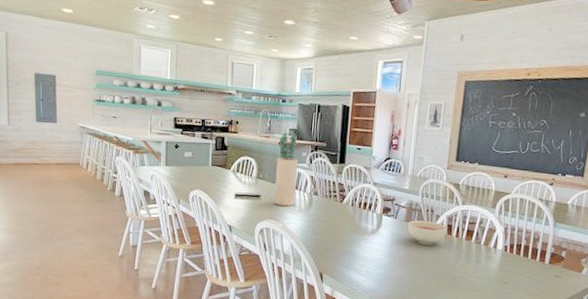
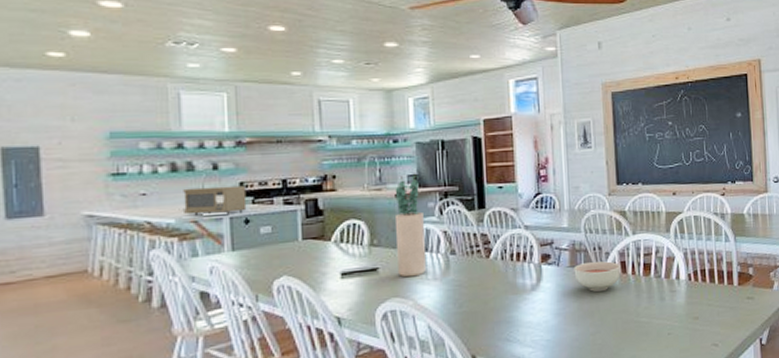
microwave: none [138,116,178,140] -> present [183,185,247,216]

